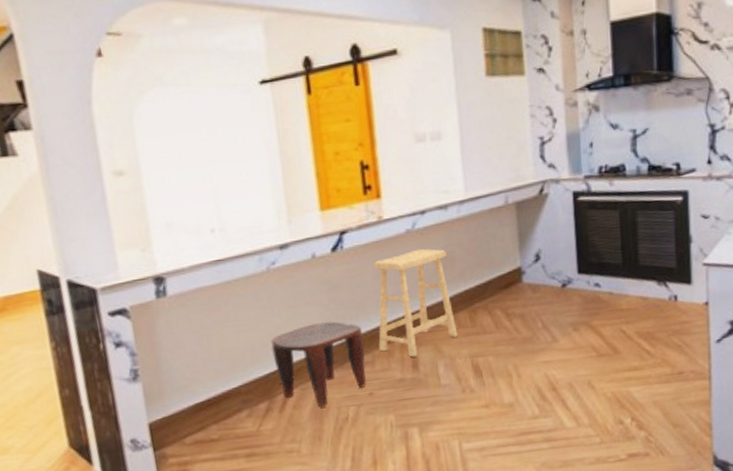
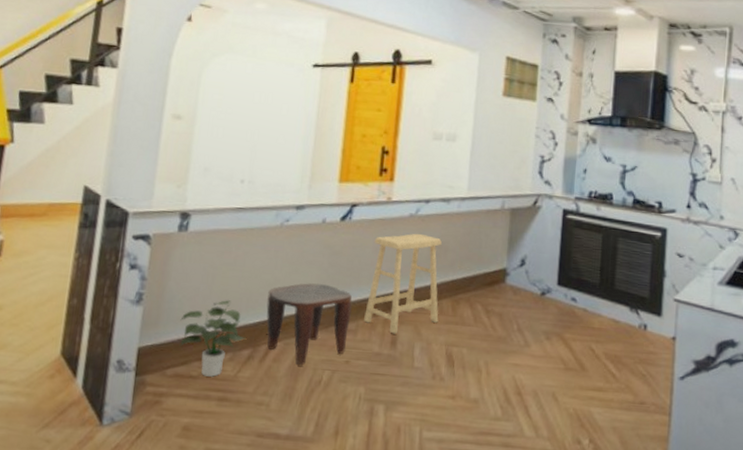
potted plant: none [185,358,259,437] -> present [179,300,246,377]

